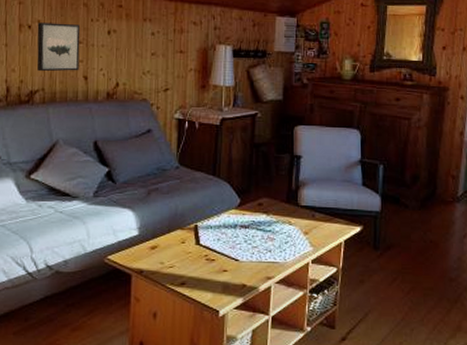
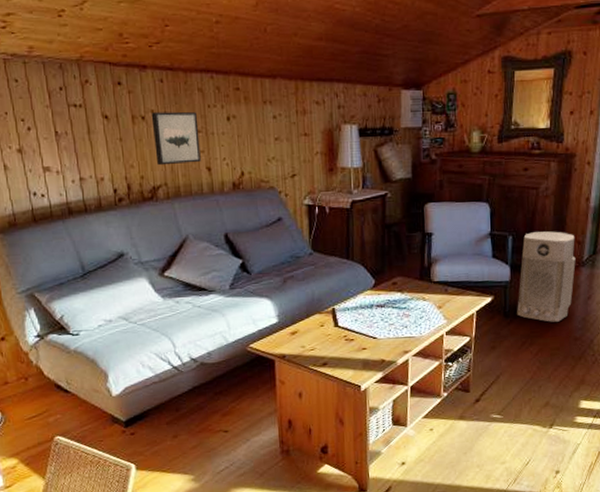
air purifier: none [387,163,450,259] -> present [517,231,576,322]

